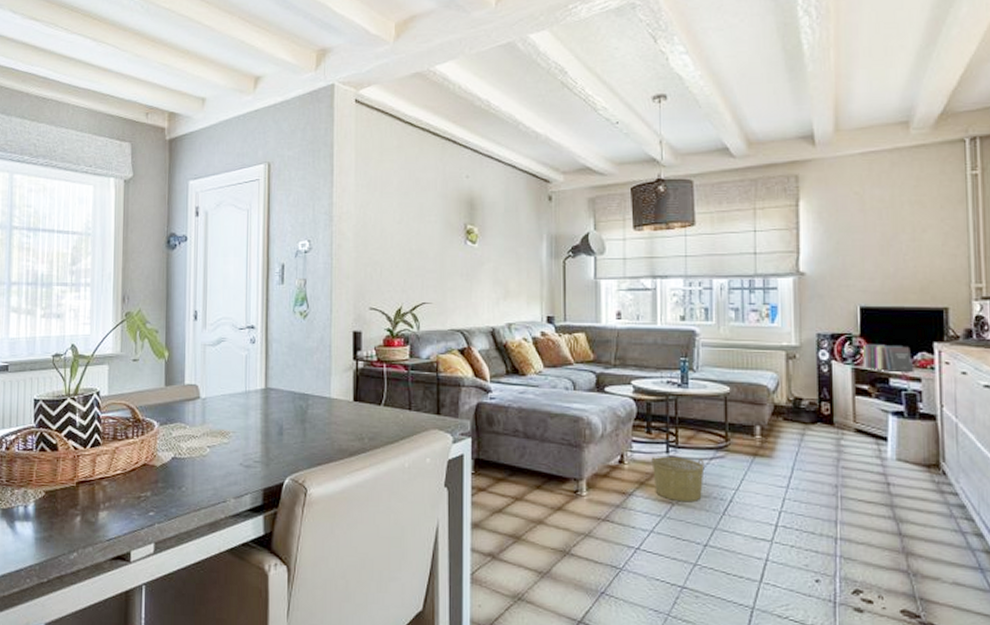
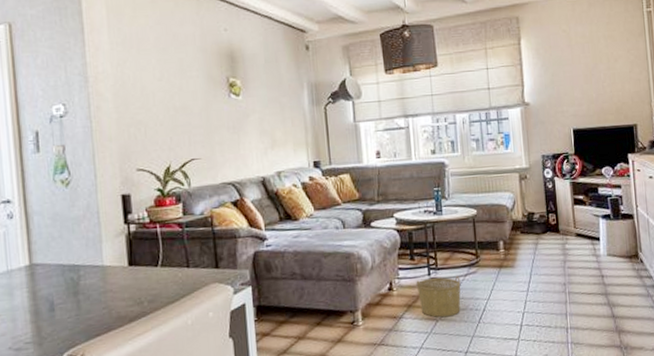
books: present [862,344,914,373] -> none [576,159,616,183]

